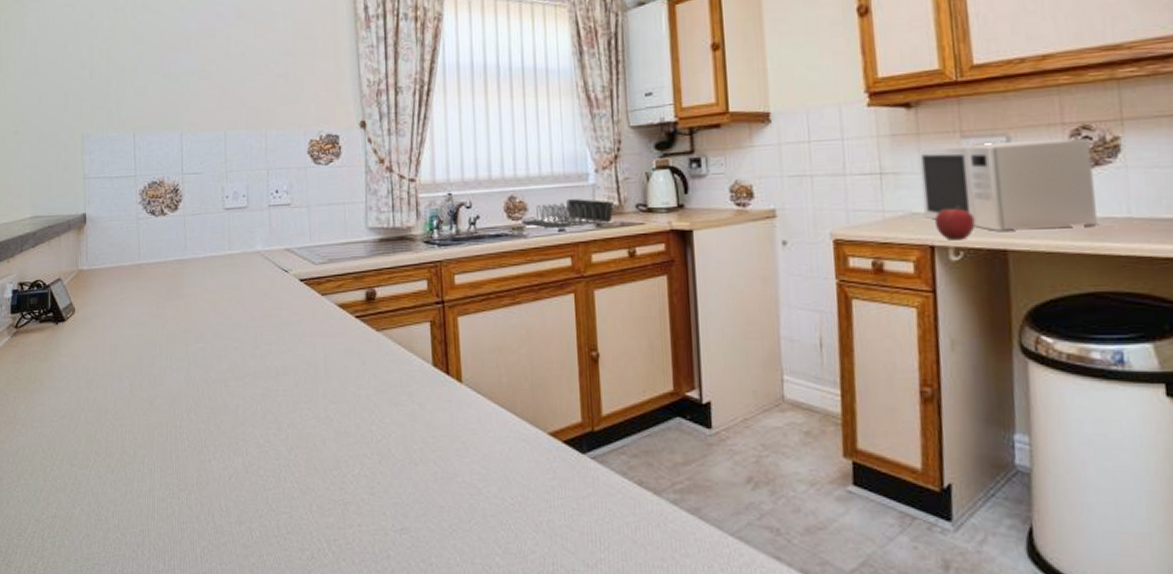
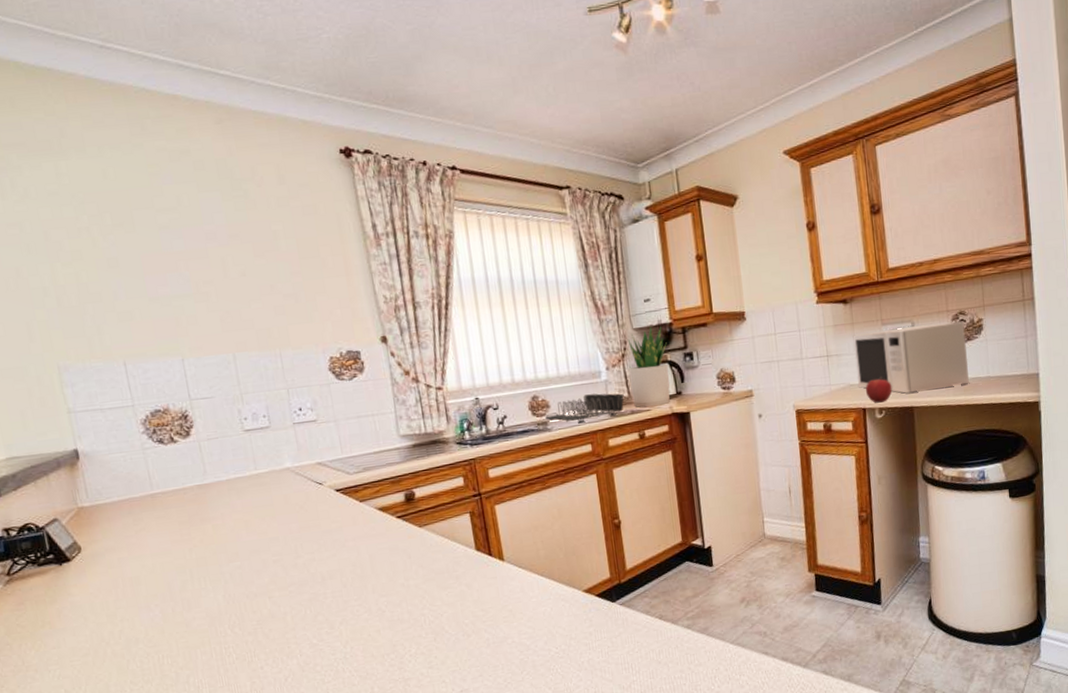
planter: none [621,124,671,220] -> present [627,326,670,408]

